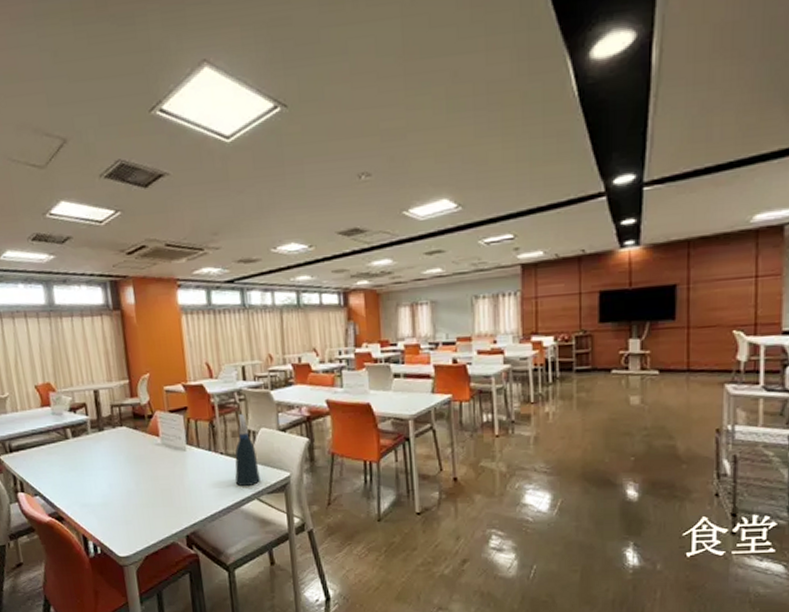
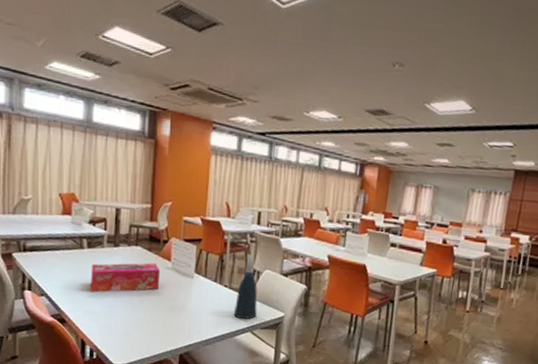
tissue box: none [79,442,152,484] -> present [90,262,161,293]

